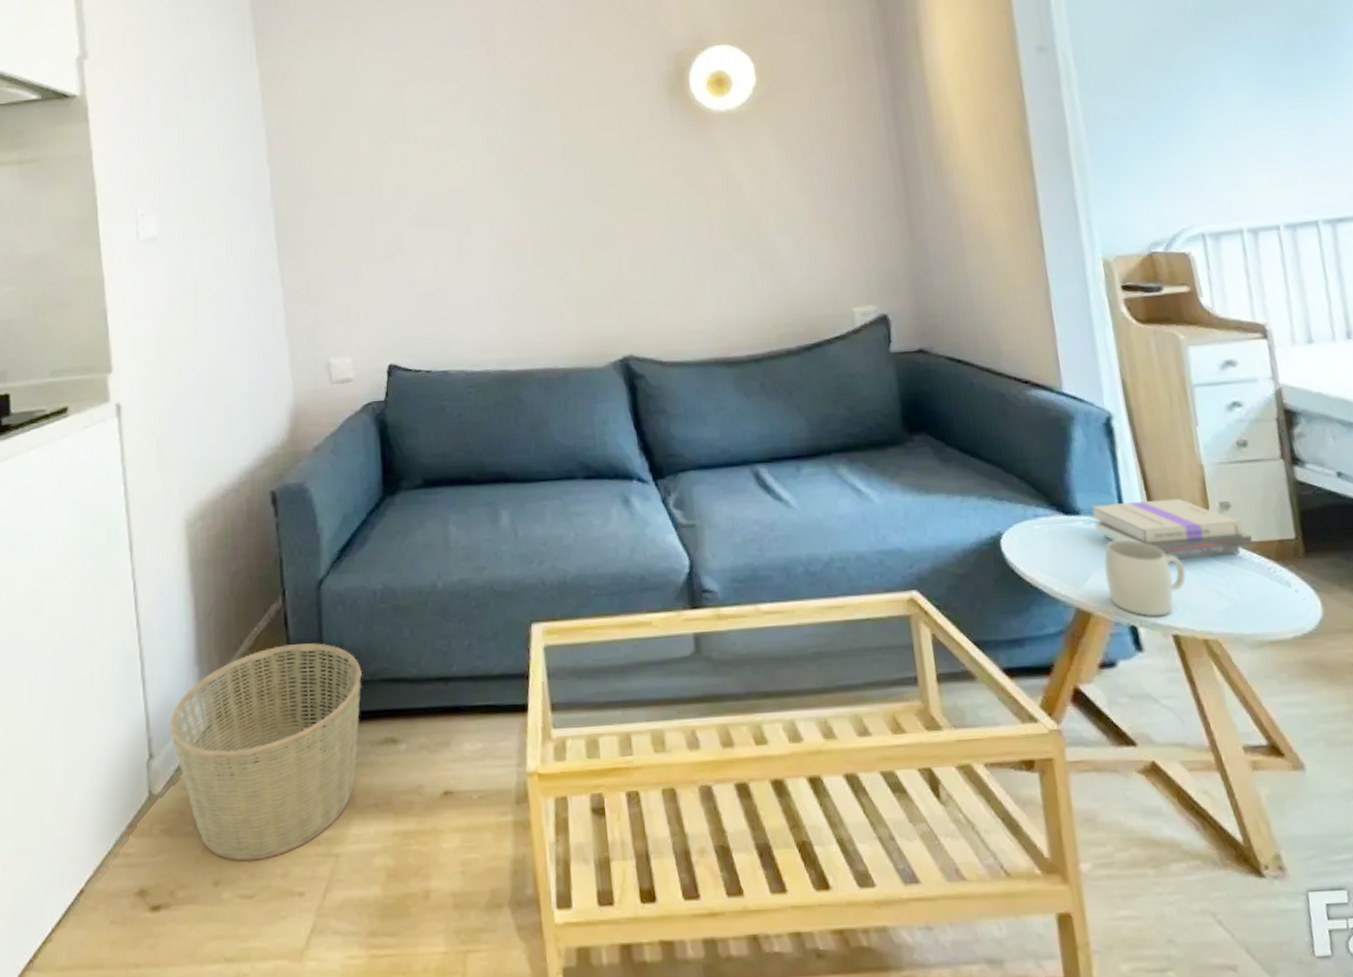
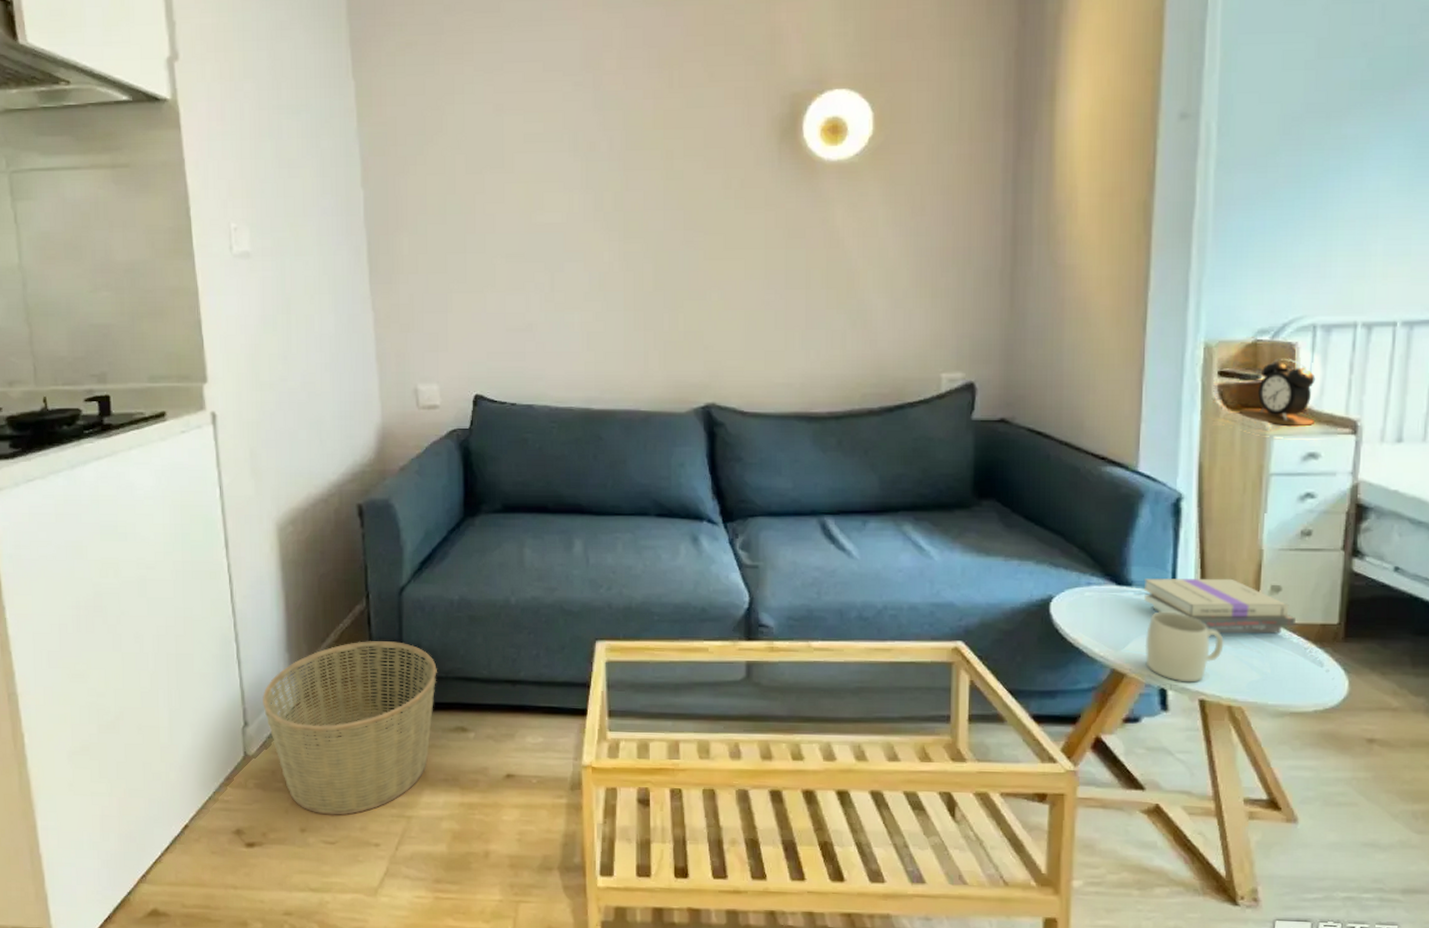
alarm clock: none [1150,268,1224,335] -> present [1240,359,1316,425]

